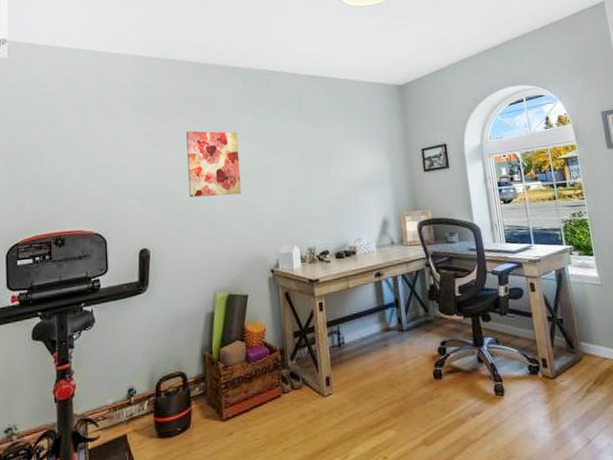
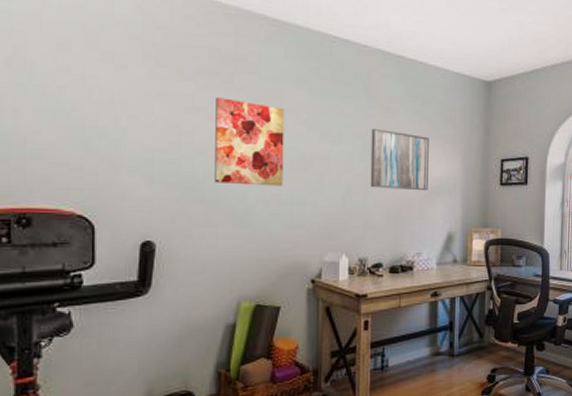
wall art: none [307,137,360,187] -> present [370,128,429,191]

